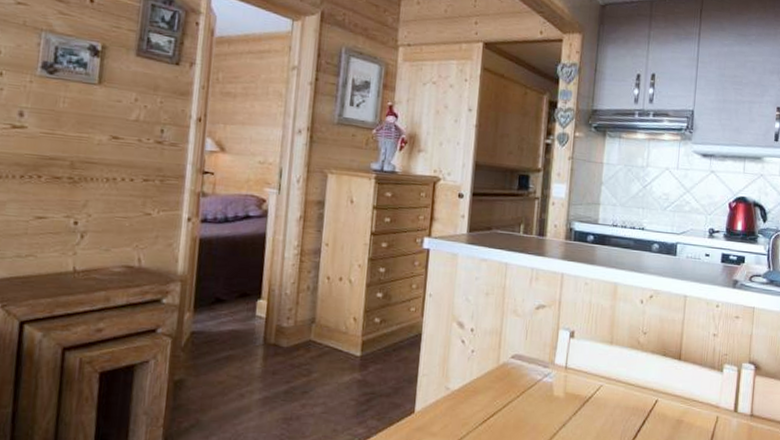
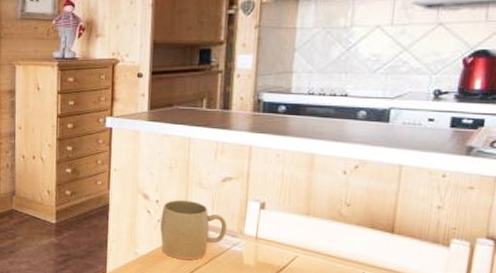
mug: none [473,328,539,393] -> present [160,199,227,260]

